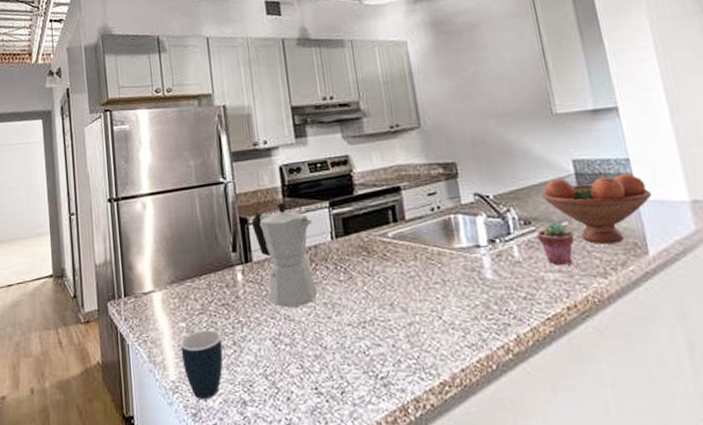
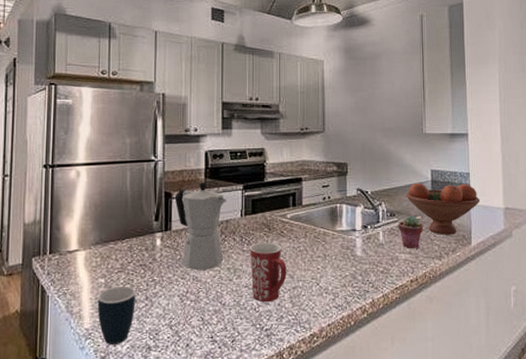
mug: none [346,268,399,344] -> present [249,242,287,303]

